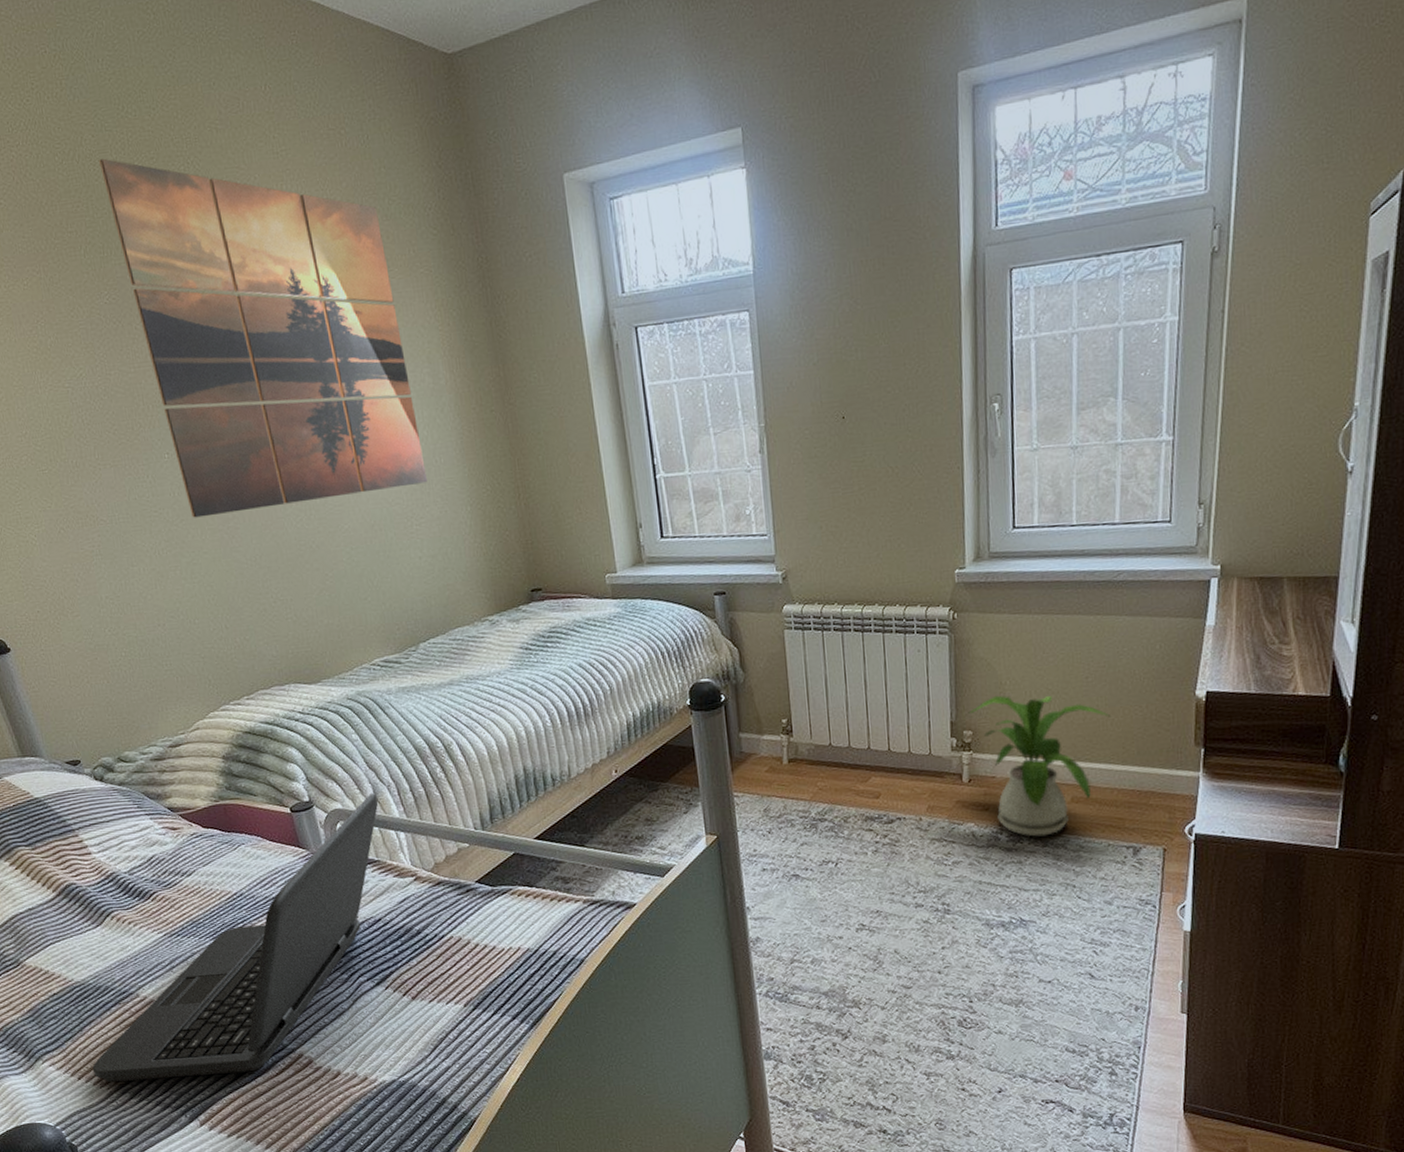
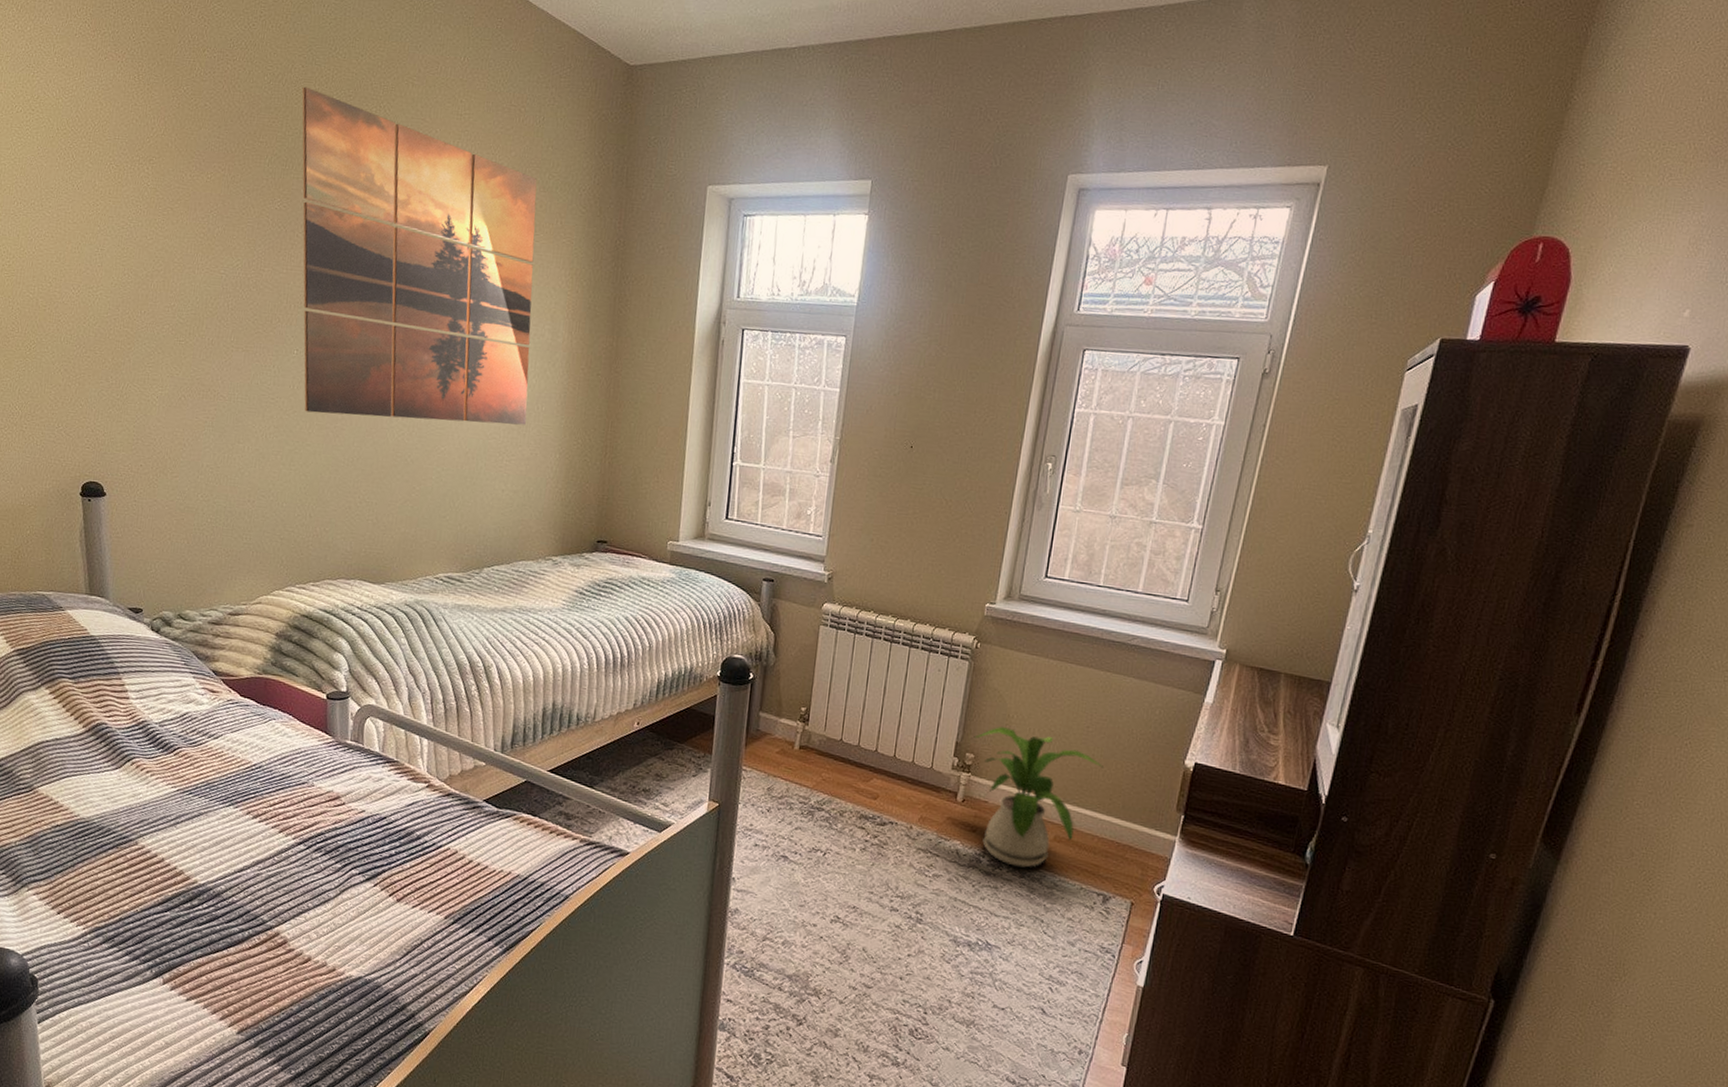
laptop: present [92,792,379,1082] -> none [73,695,411,941]

